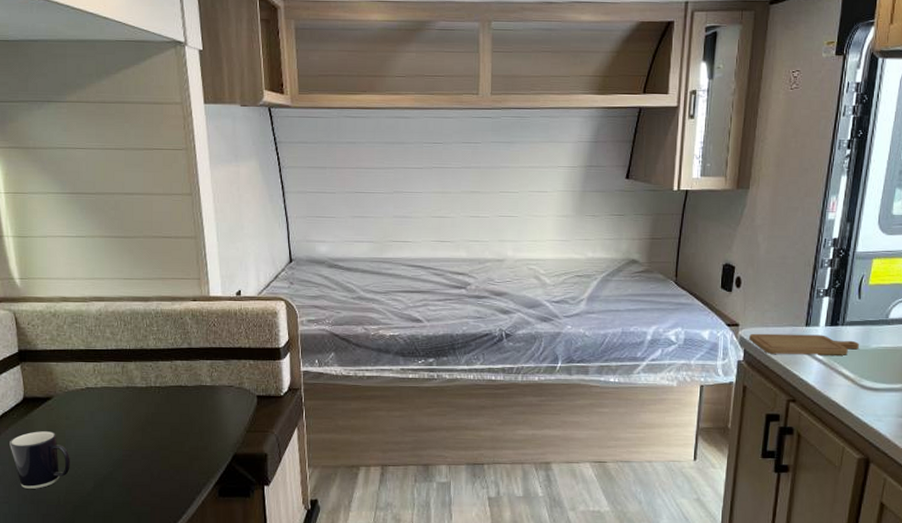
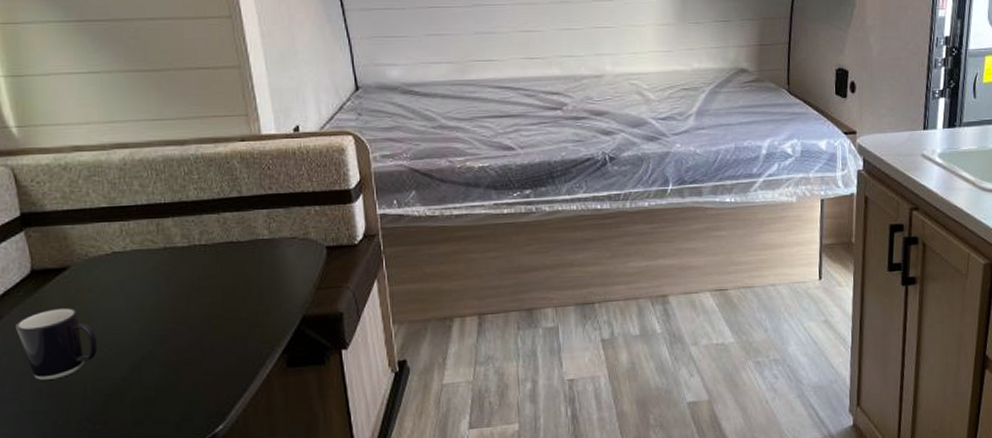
chopping board: present [749,333,860,355] -> none [867,137,978,161]

